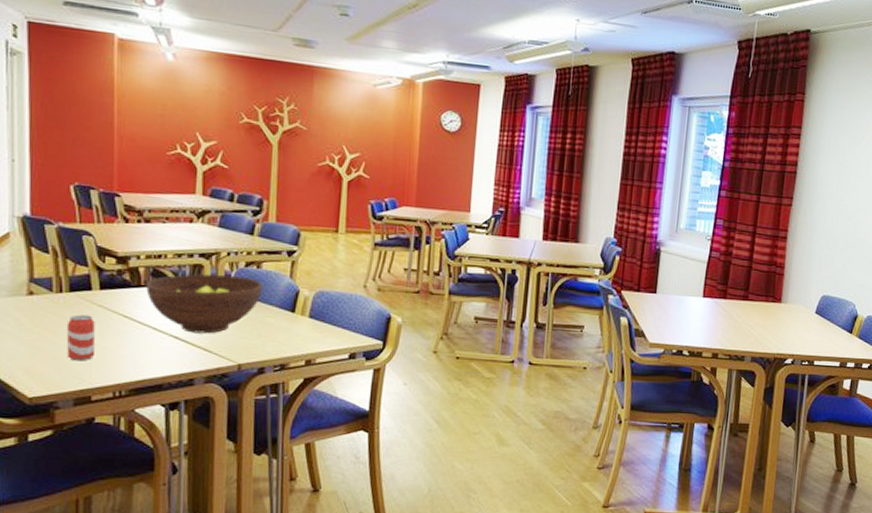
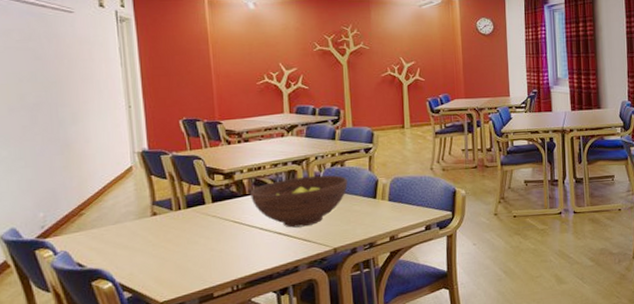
beverage can: present [66,314,96,361] -> none [186,225,214,266]

